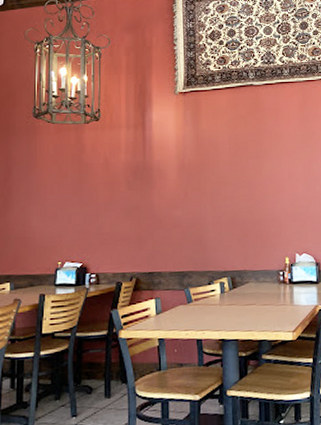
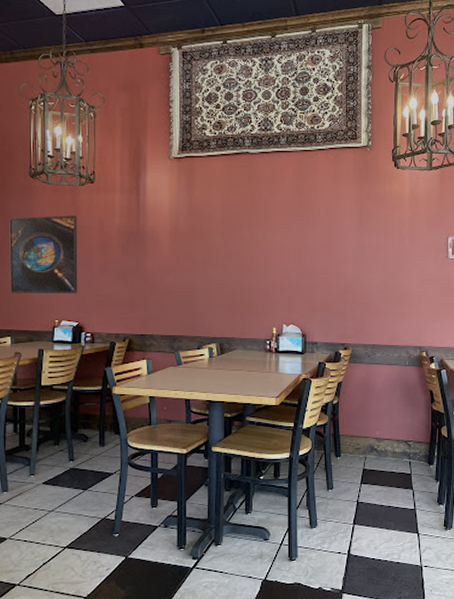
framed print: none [10,153,82,236] -> present [9,215,78,293]

